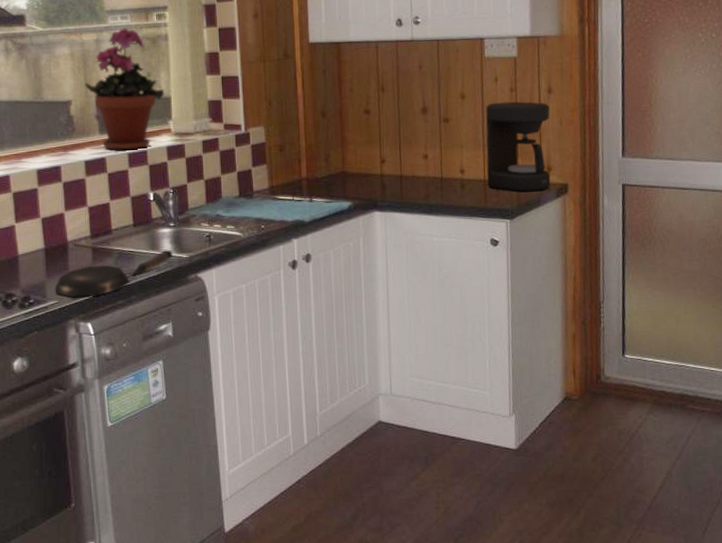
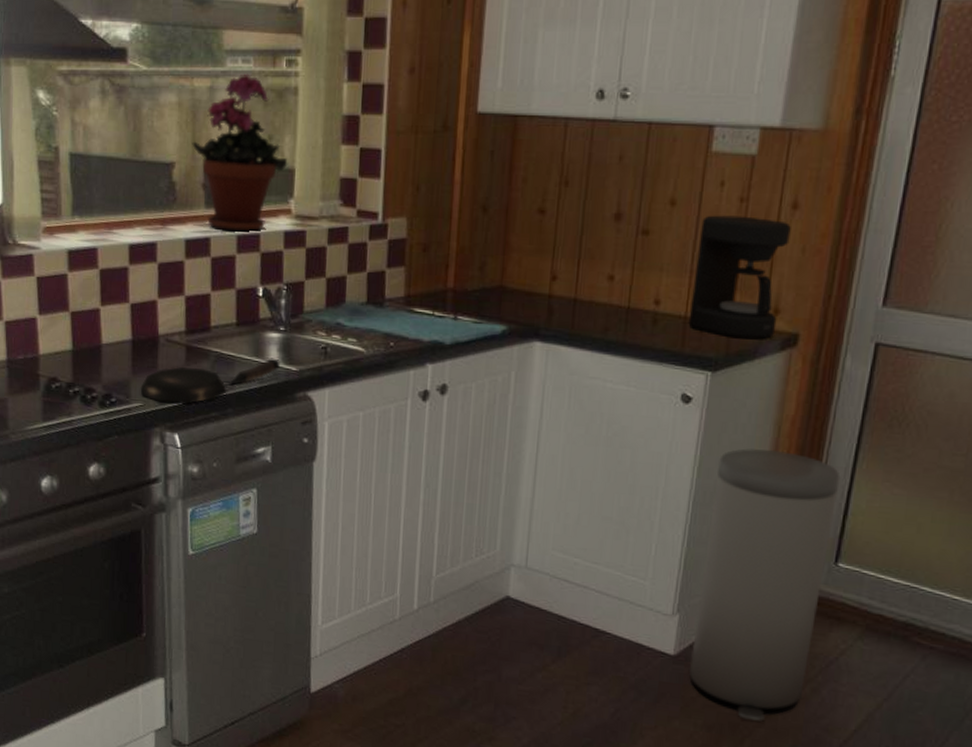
pedal bin: none [526,274,617,494] -> present [688,448,841,723]

